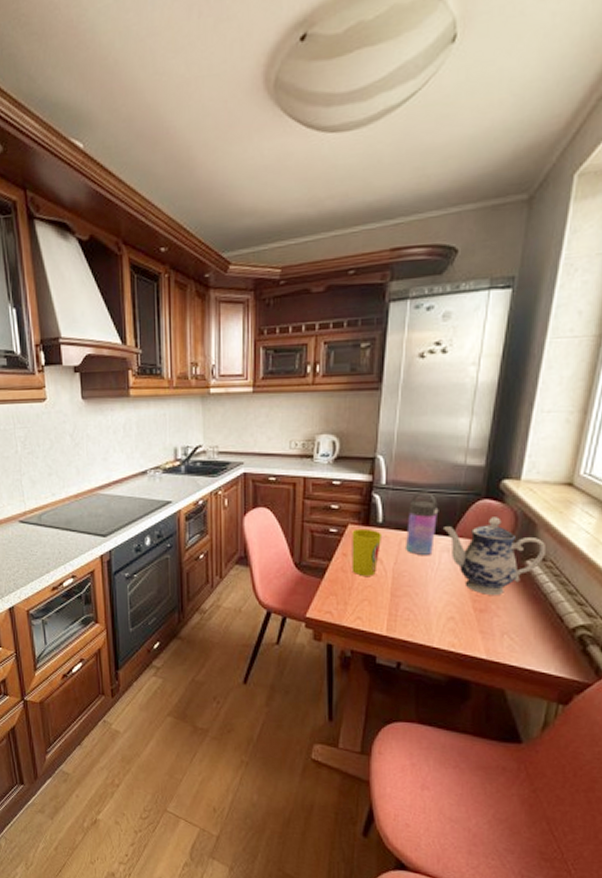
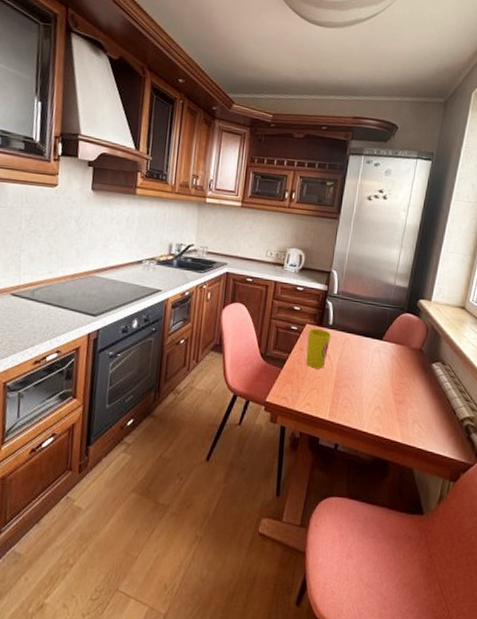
water bottle: present [404,492,439,555] -> none [347,303,374,354]
teapot: present [444,517,547,595] -> none [377,327,447,390]

